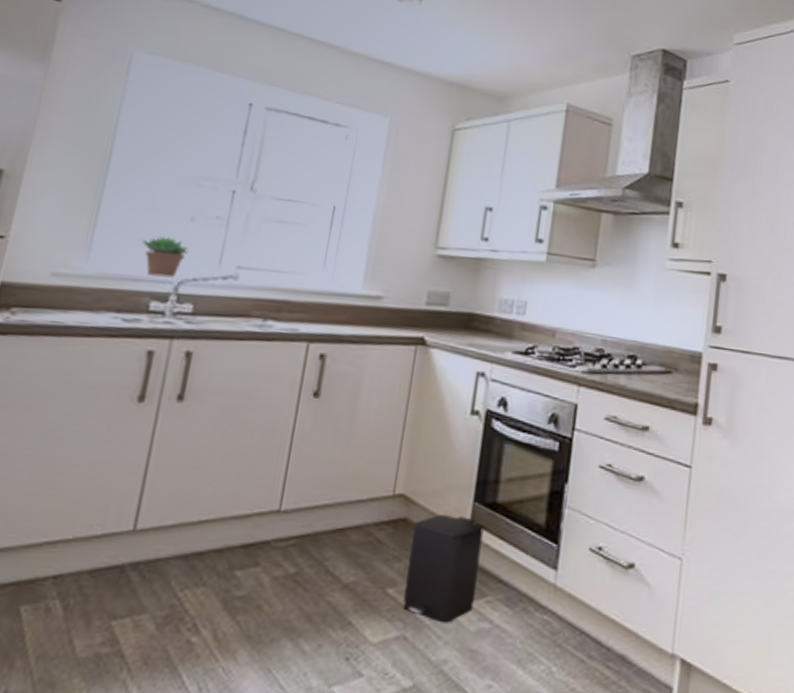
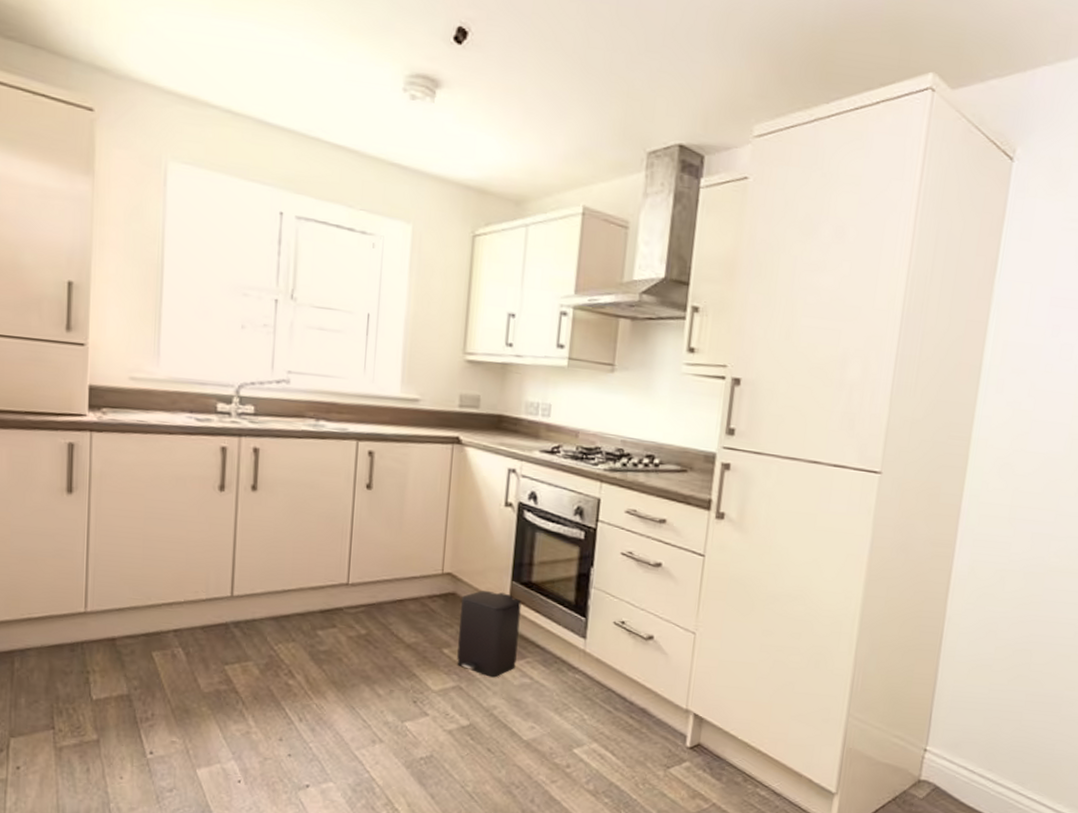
succulent plant: present [141,236,189,278] -> none [201,343,244,382]

